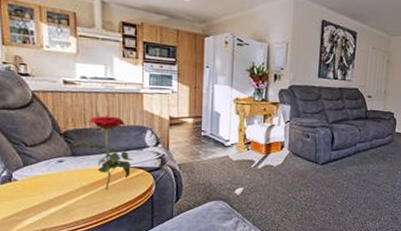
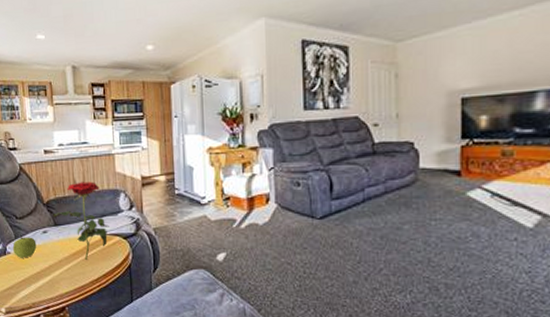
fruit: none [20,164,50,186] -> present [12,237,37,258]

